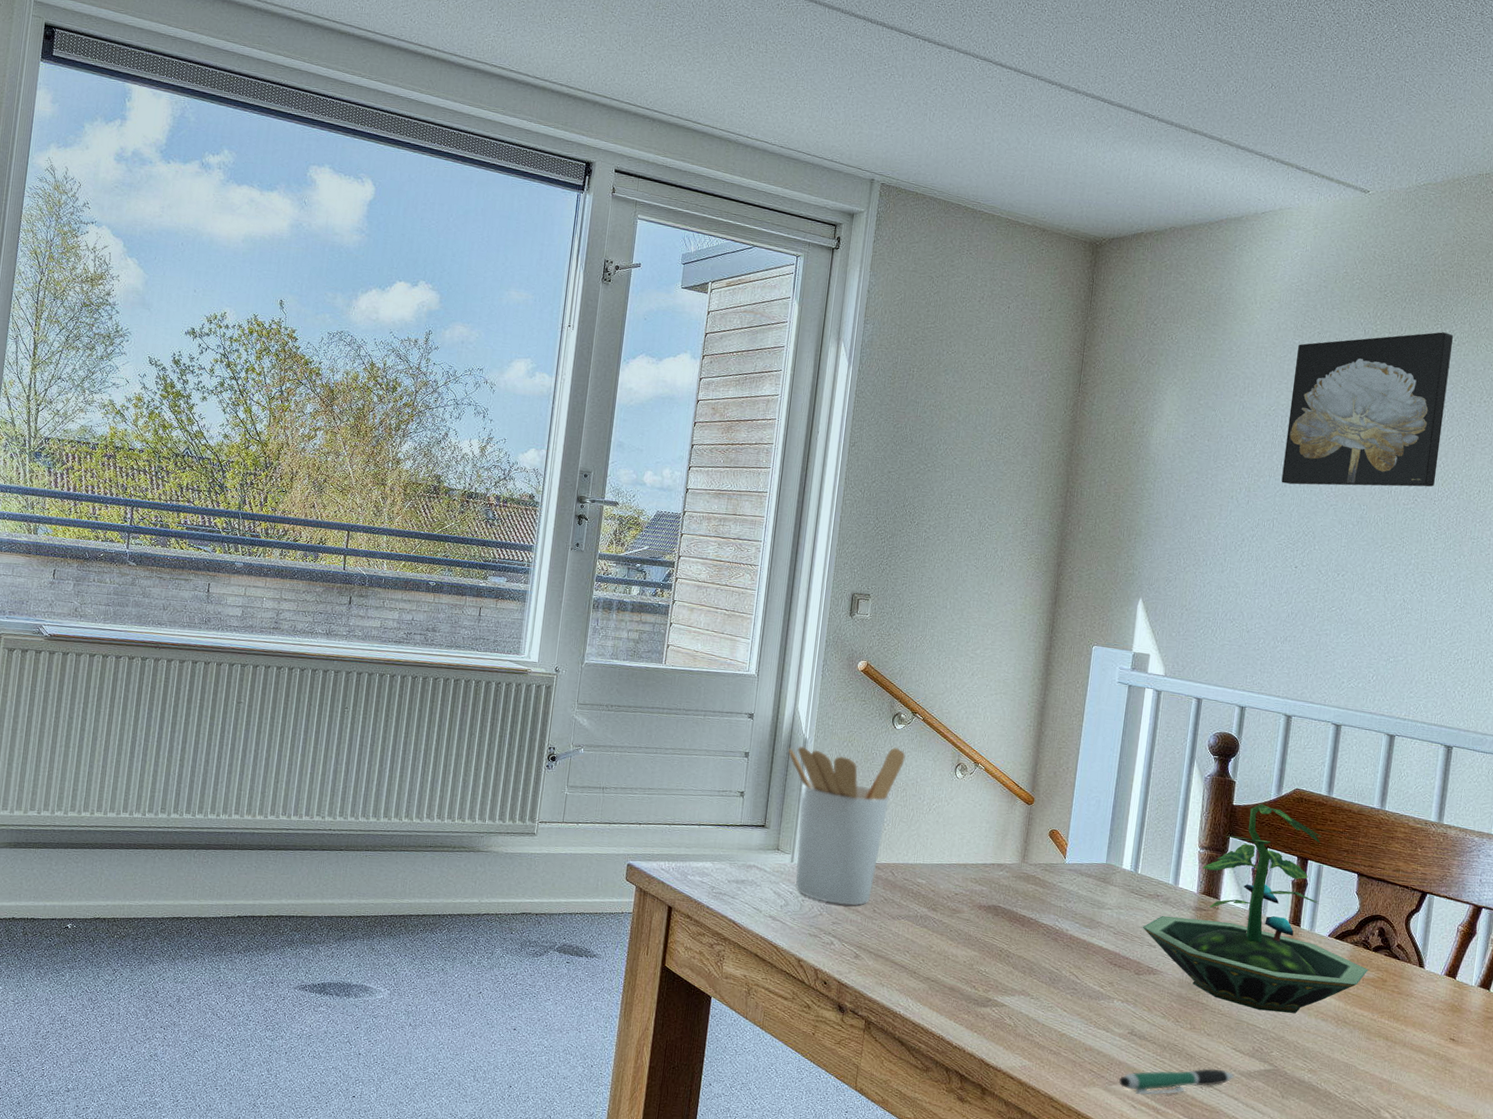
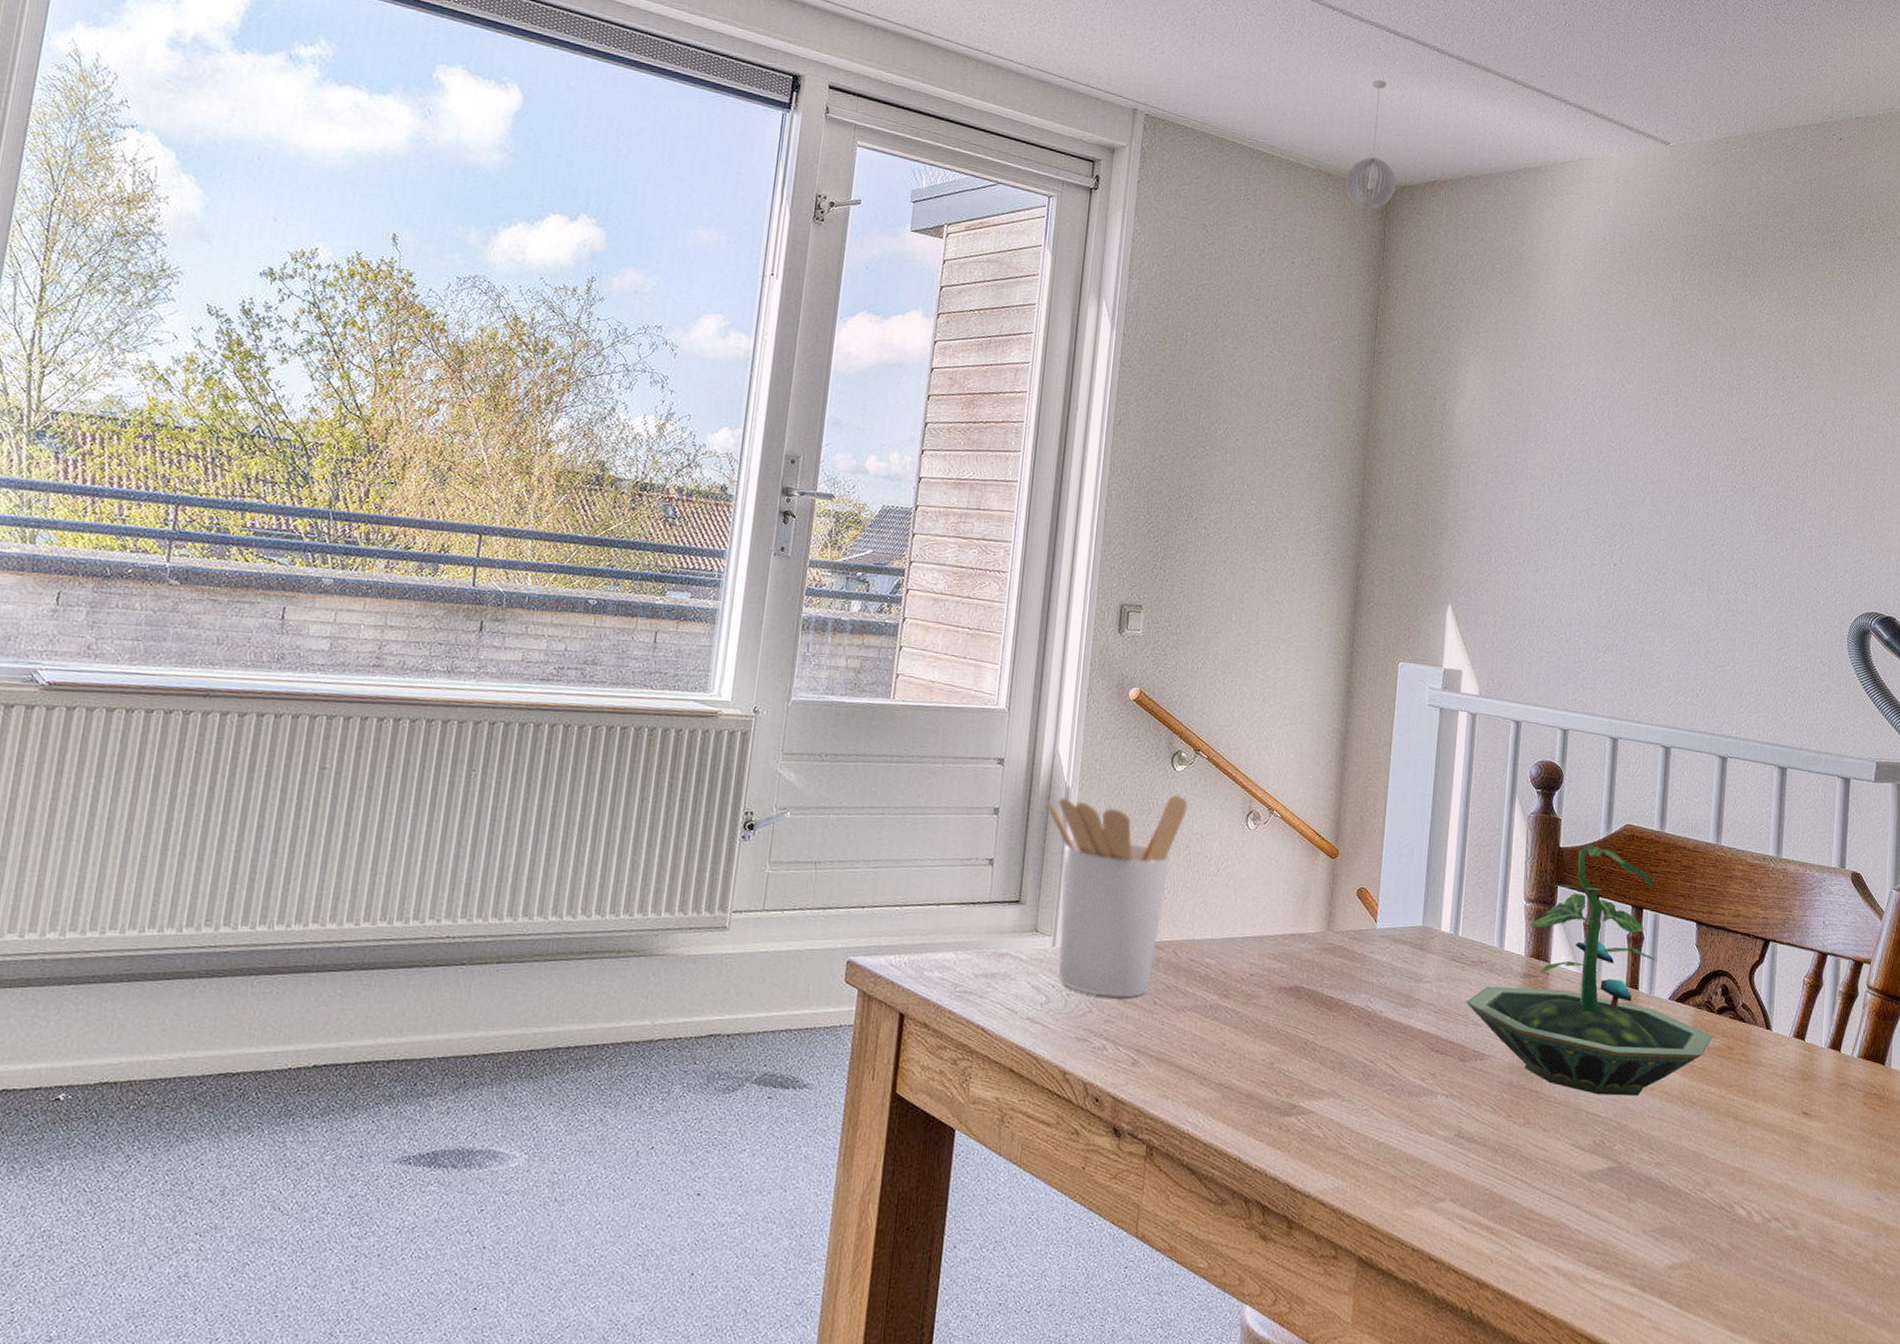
pendant light: none [1058,144,1105,259] -> present [1345,79,1396,210]
pen: present [1119,1068,1234,1095] -> none [1446,1171,1575,1212]
wall art: present [1281,332,1453,487] -> none [1595,299,1762,472]

